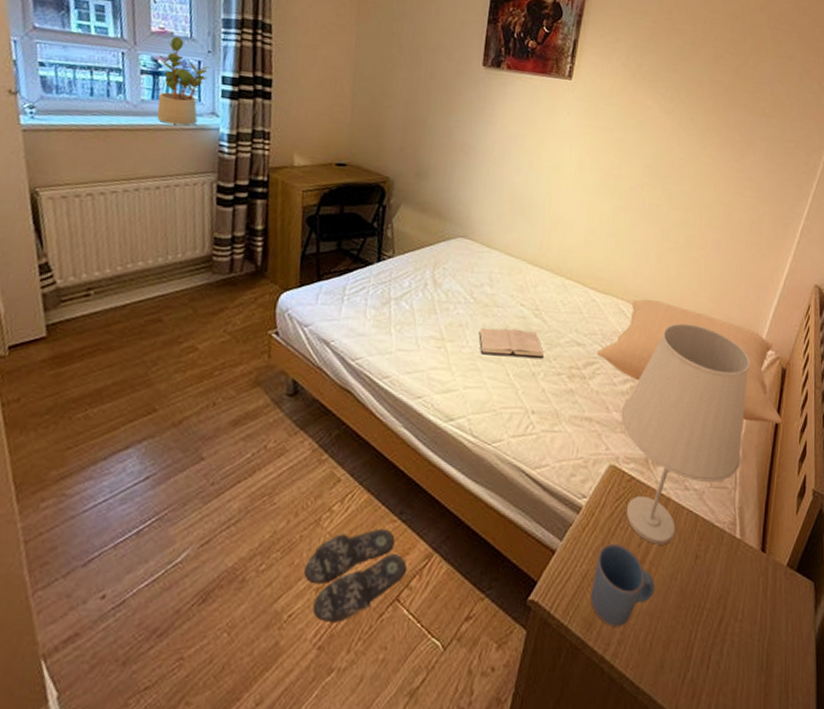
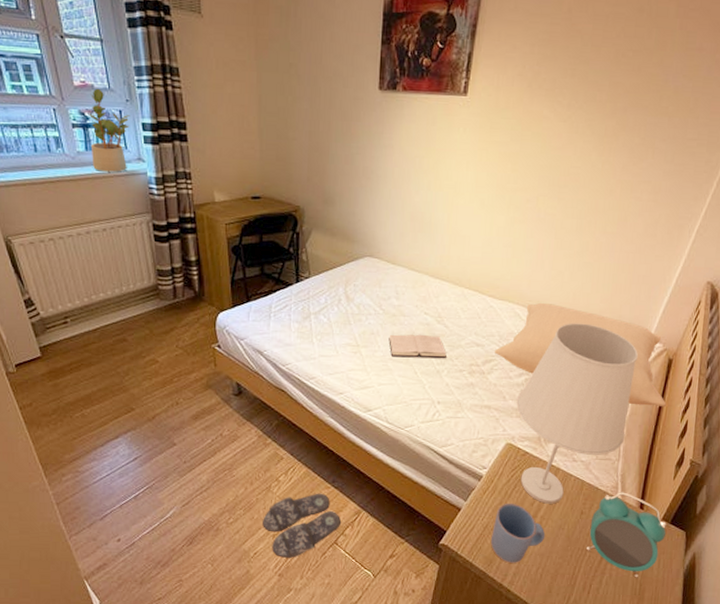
alarm clock: none [702,529,793,646] -> present [586,492,667,578]

